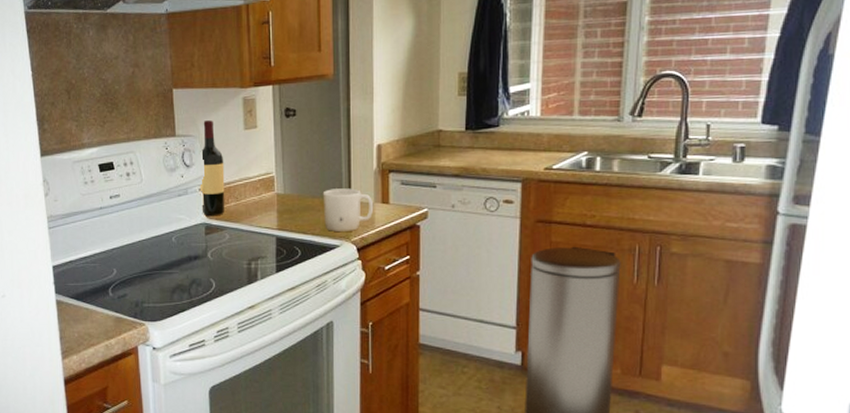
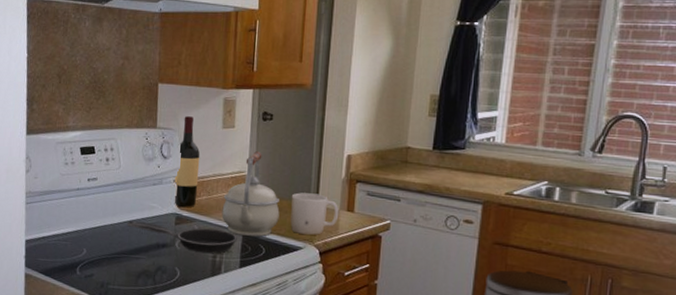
frying pan: none [155,235,271,260] -> present [127,221,237,253]
kettle: none [252,150,312,240] -> present [221,151,280,237]

